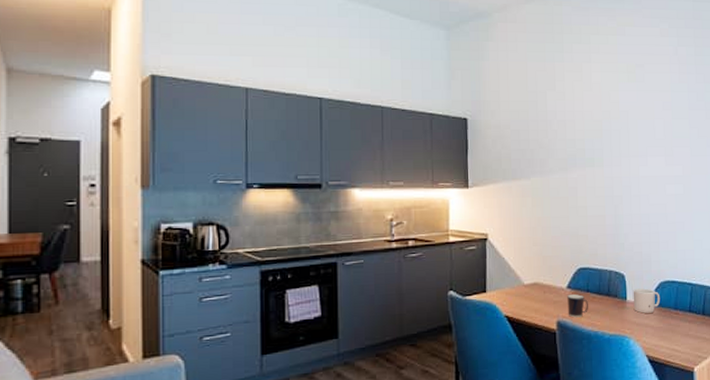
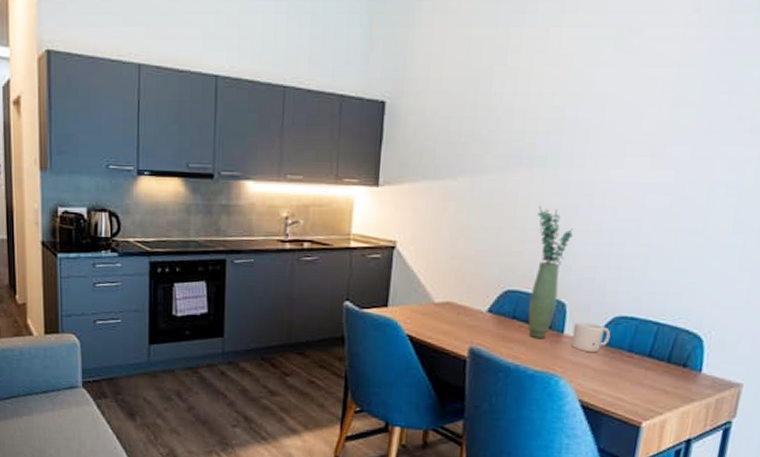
mug: present [567,294,588,318] -> none [484,320,512,347]
vase: none [594,197,621,307] -> present [527,206,574,339]

